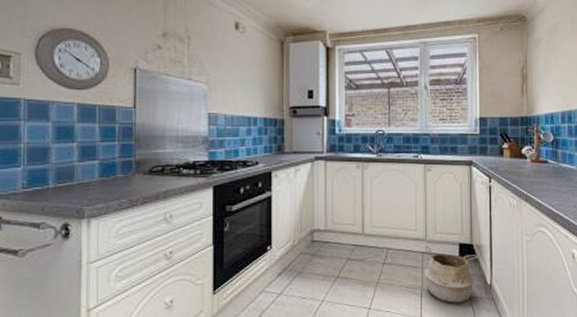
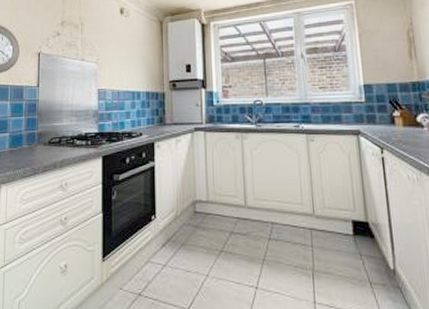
woven basket: present [424,245,478,303] -> none [312,221,376,289]

